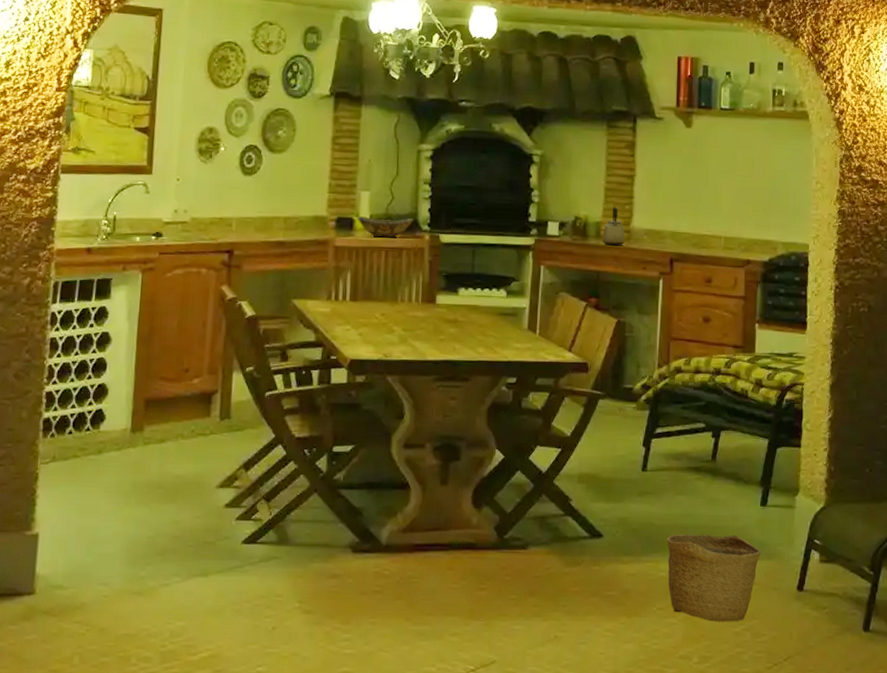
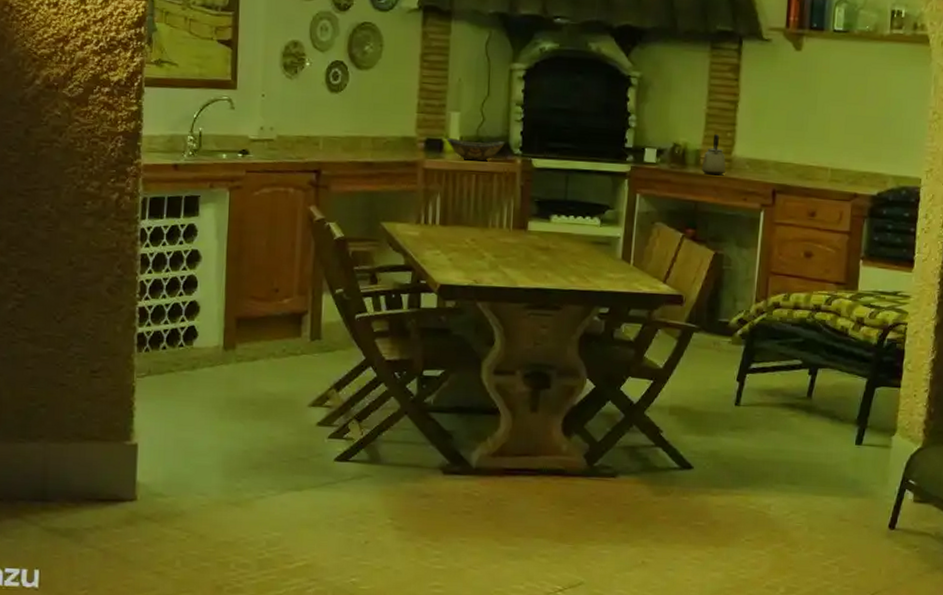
basket: present [667,534,760,622] -> none [757,469,853,556]

